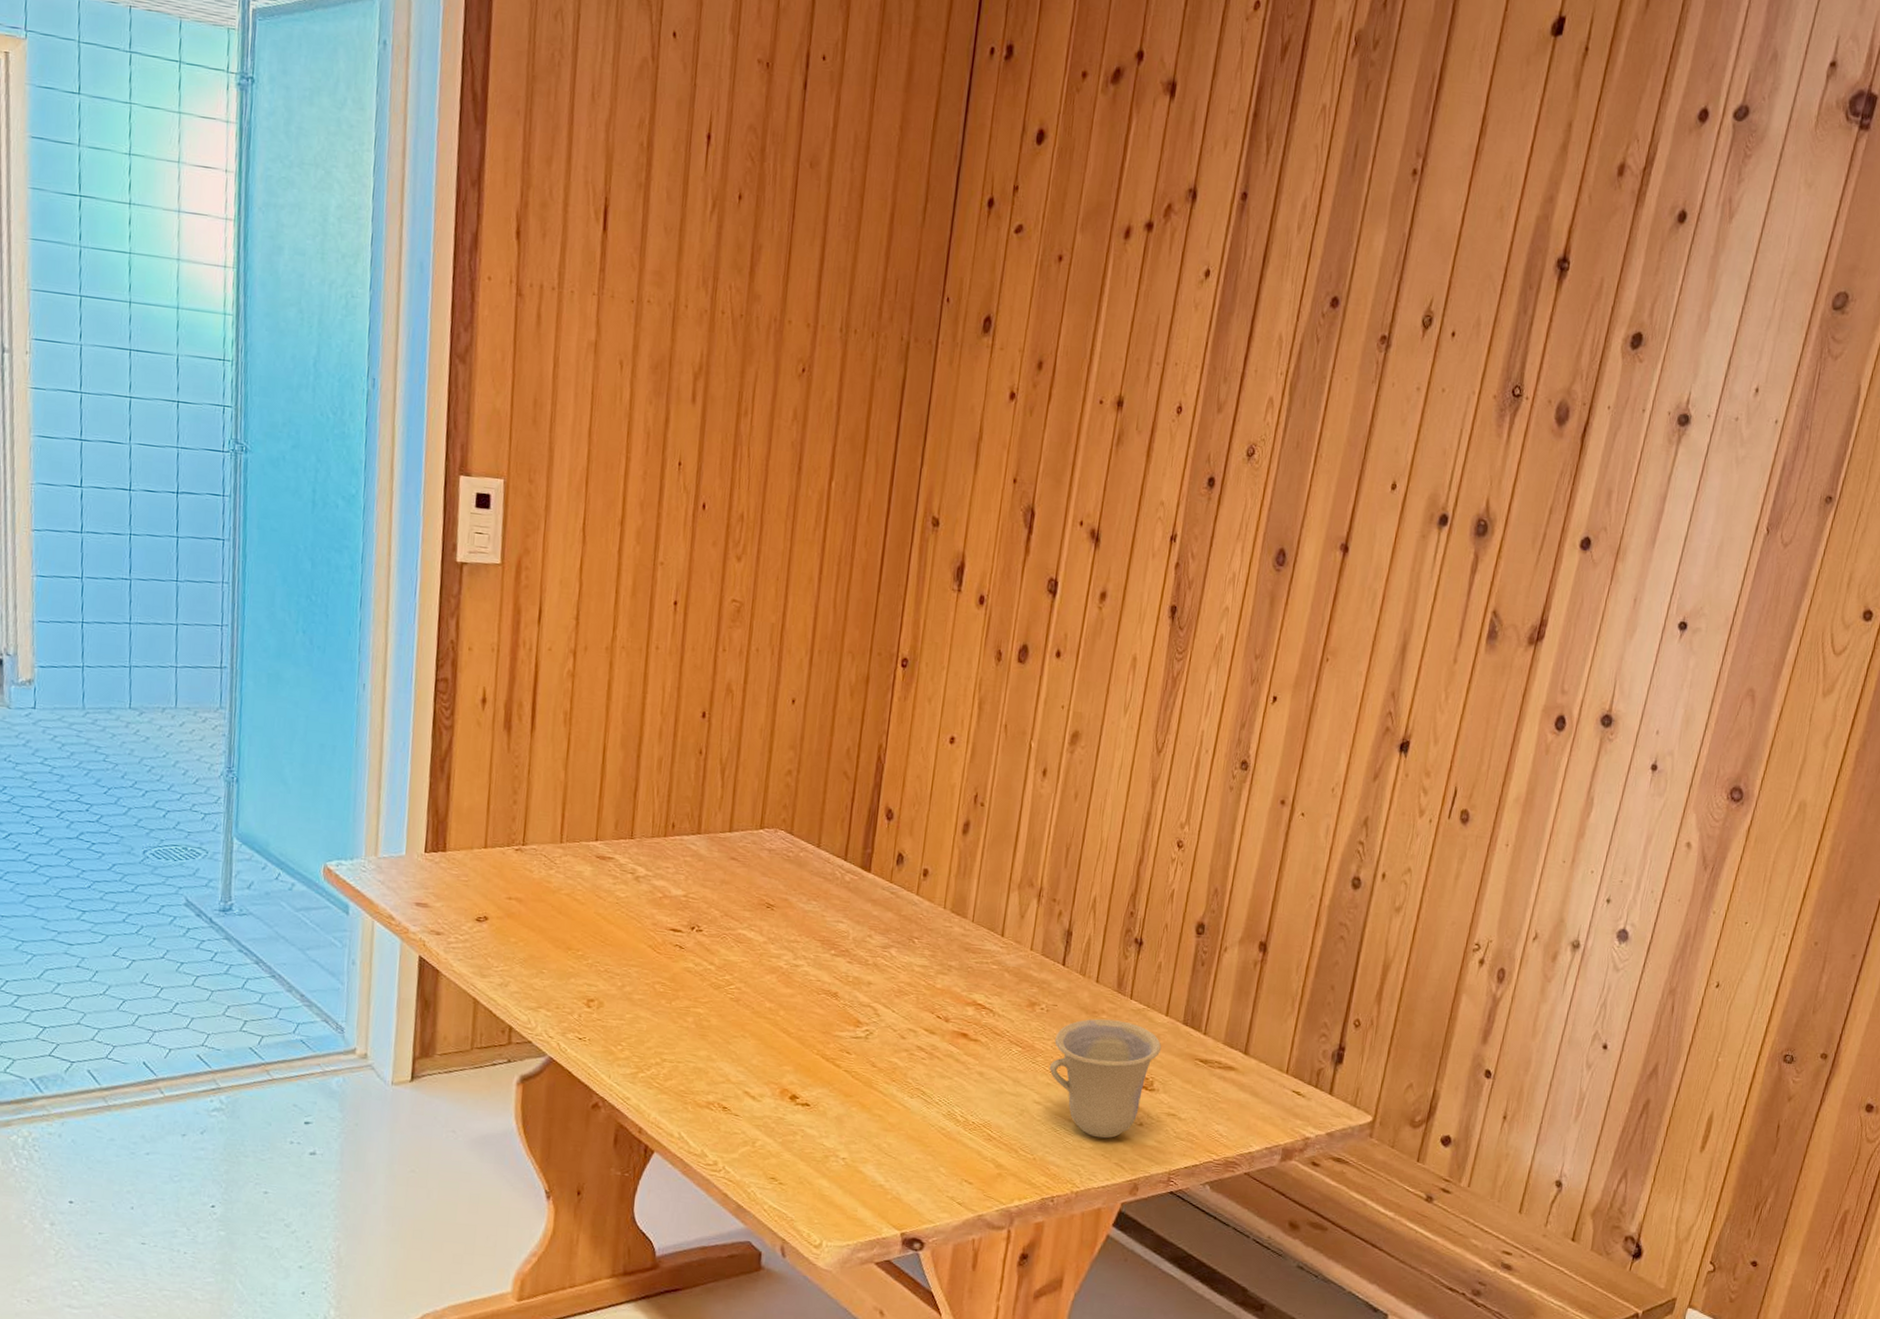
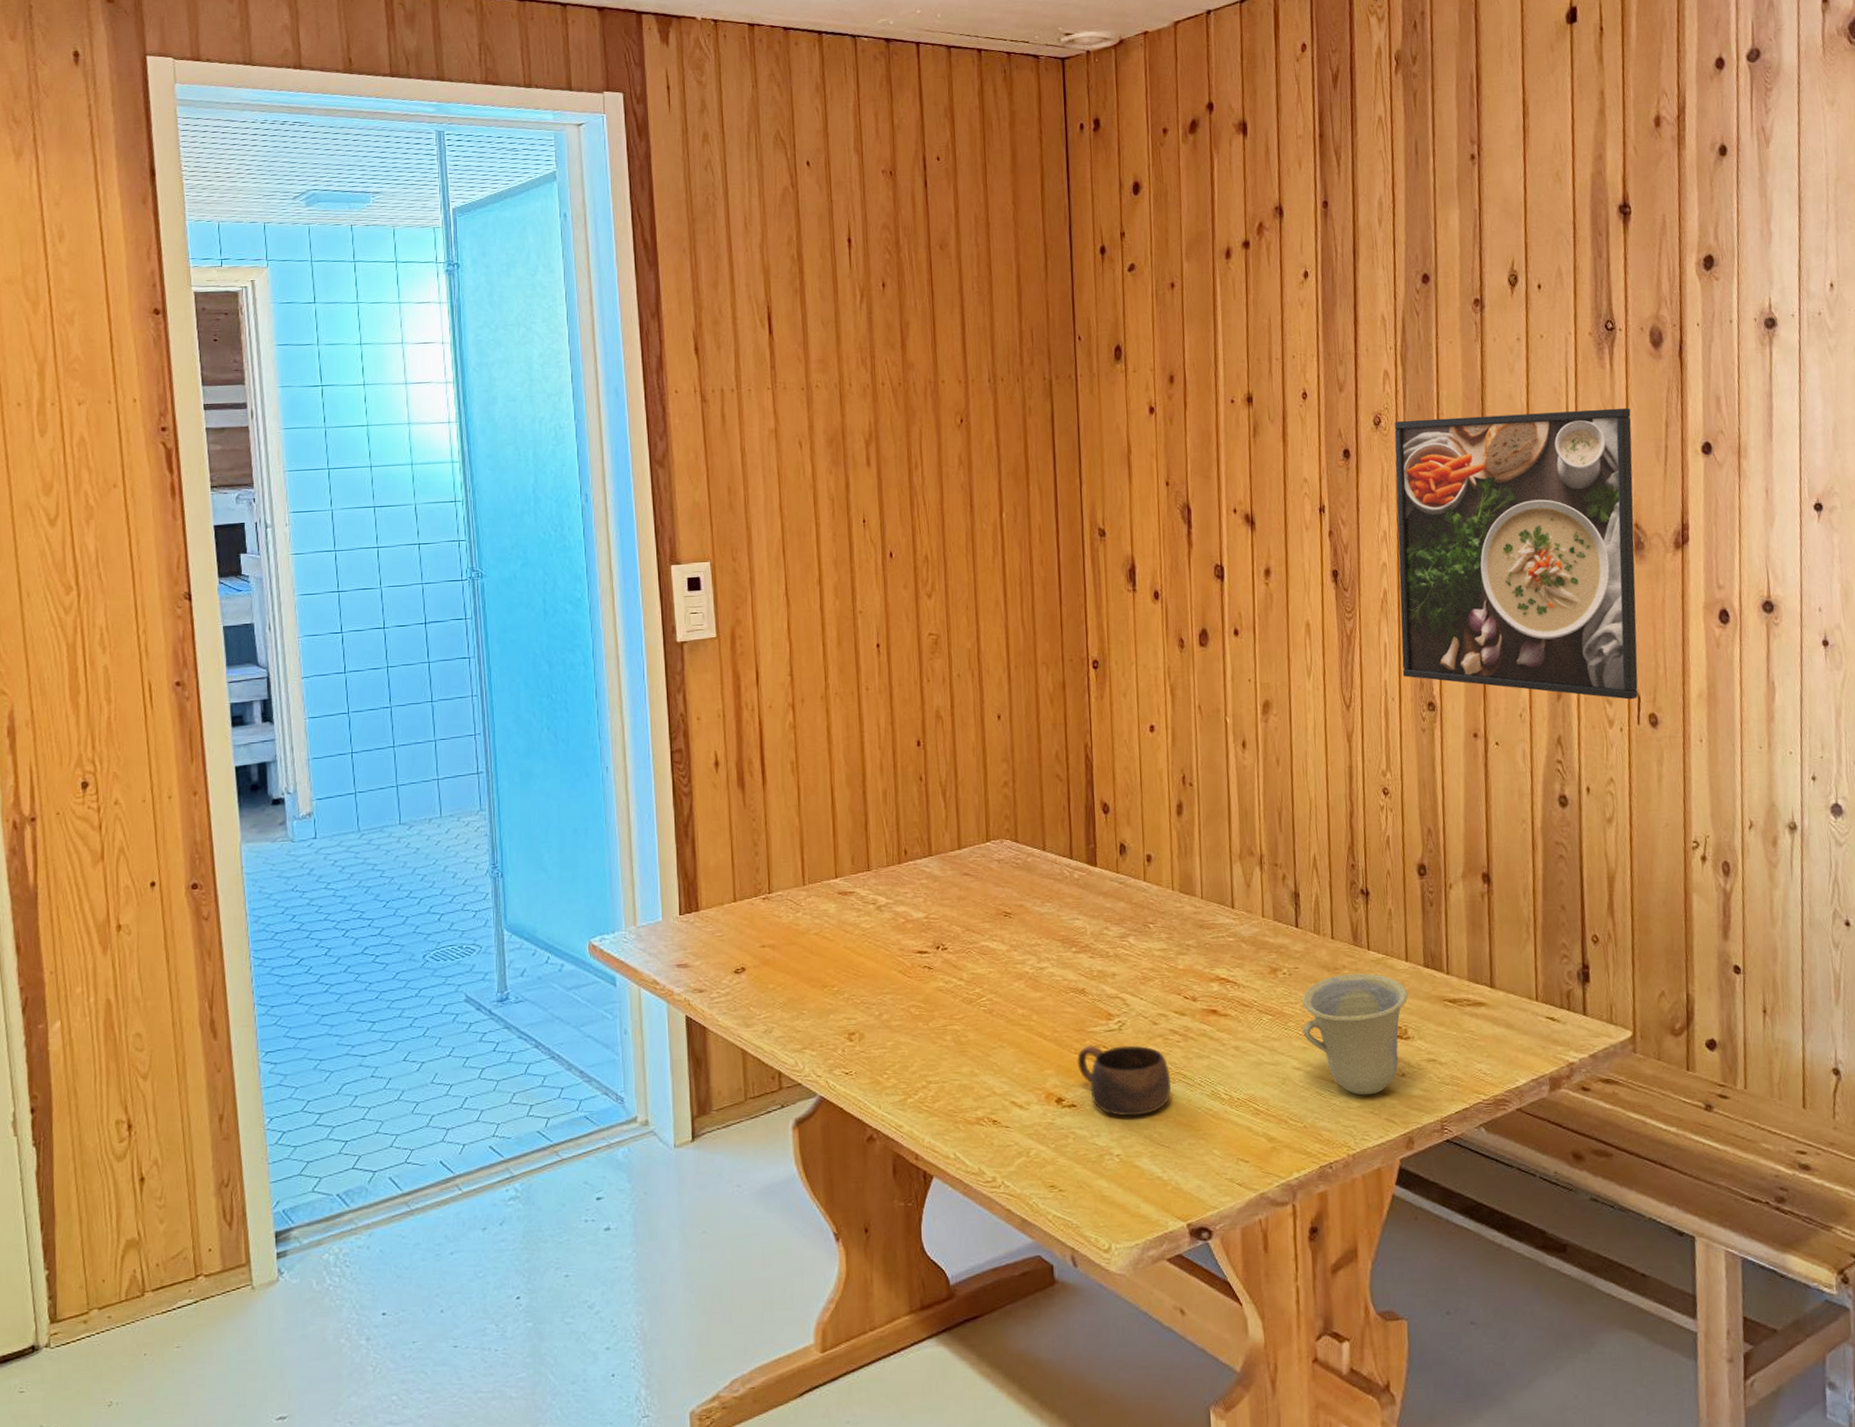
cup: none [817,1048,910,1124] -> present [1077,1045,1172,1117]
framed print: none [1221,455,1517,793] -> present [1394,407,1638,700]

